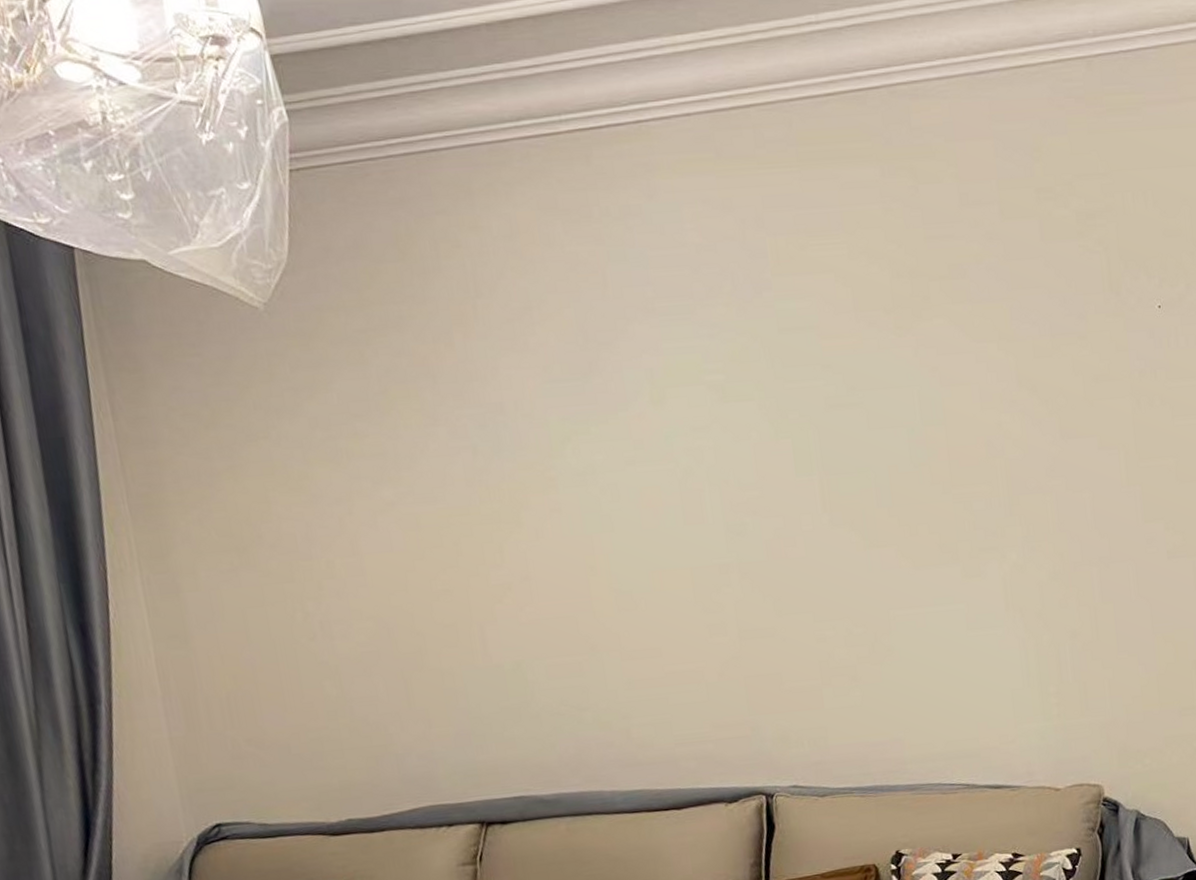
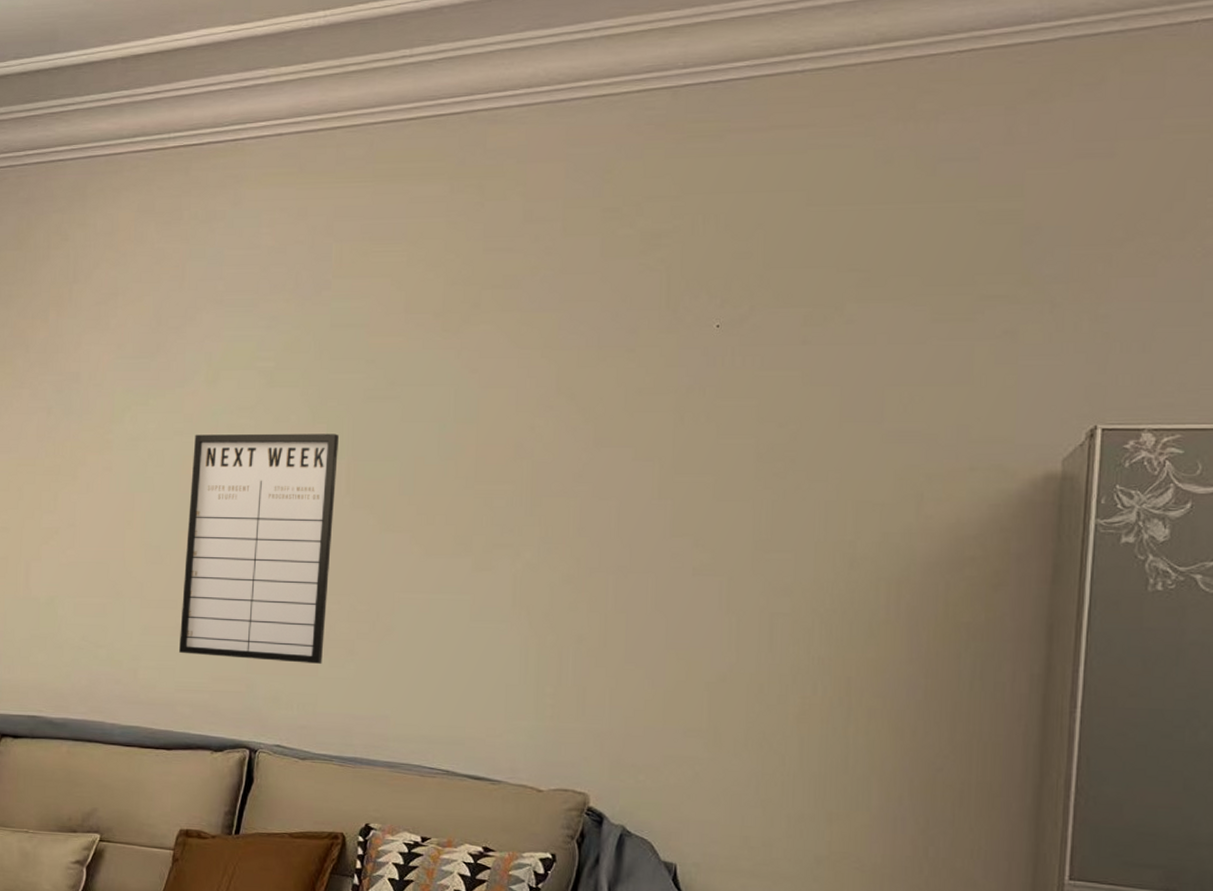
writing board: none [649,448,827,705] -> present [179,433,339,664]

